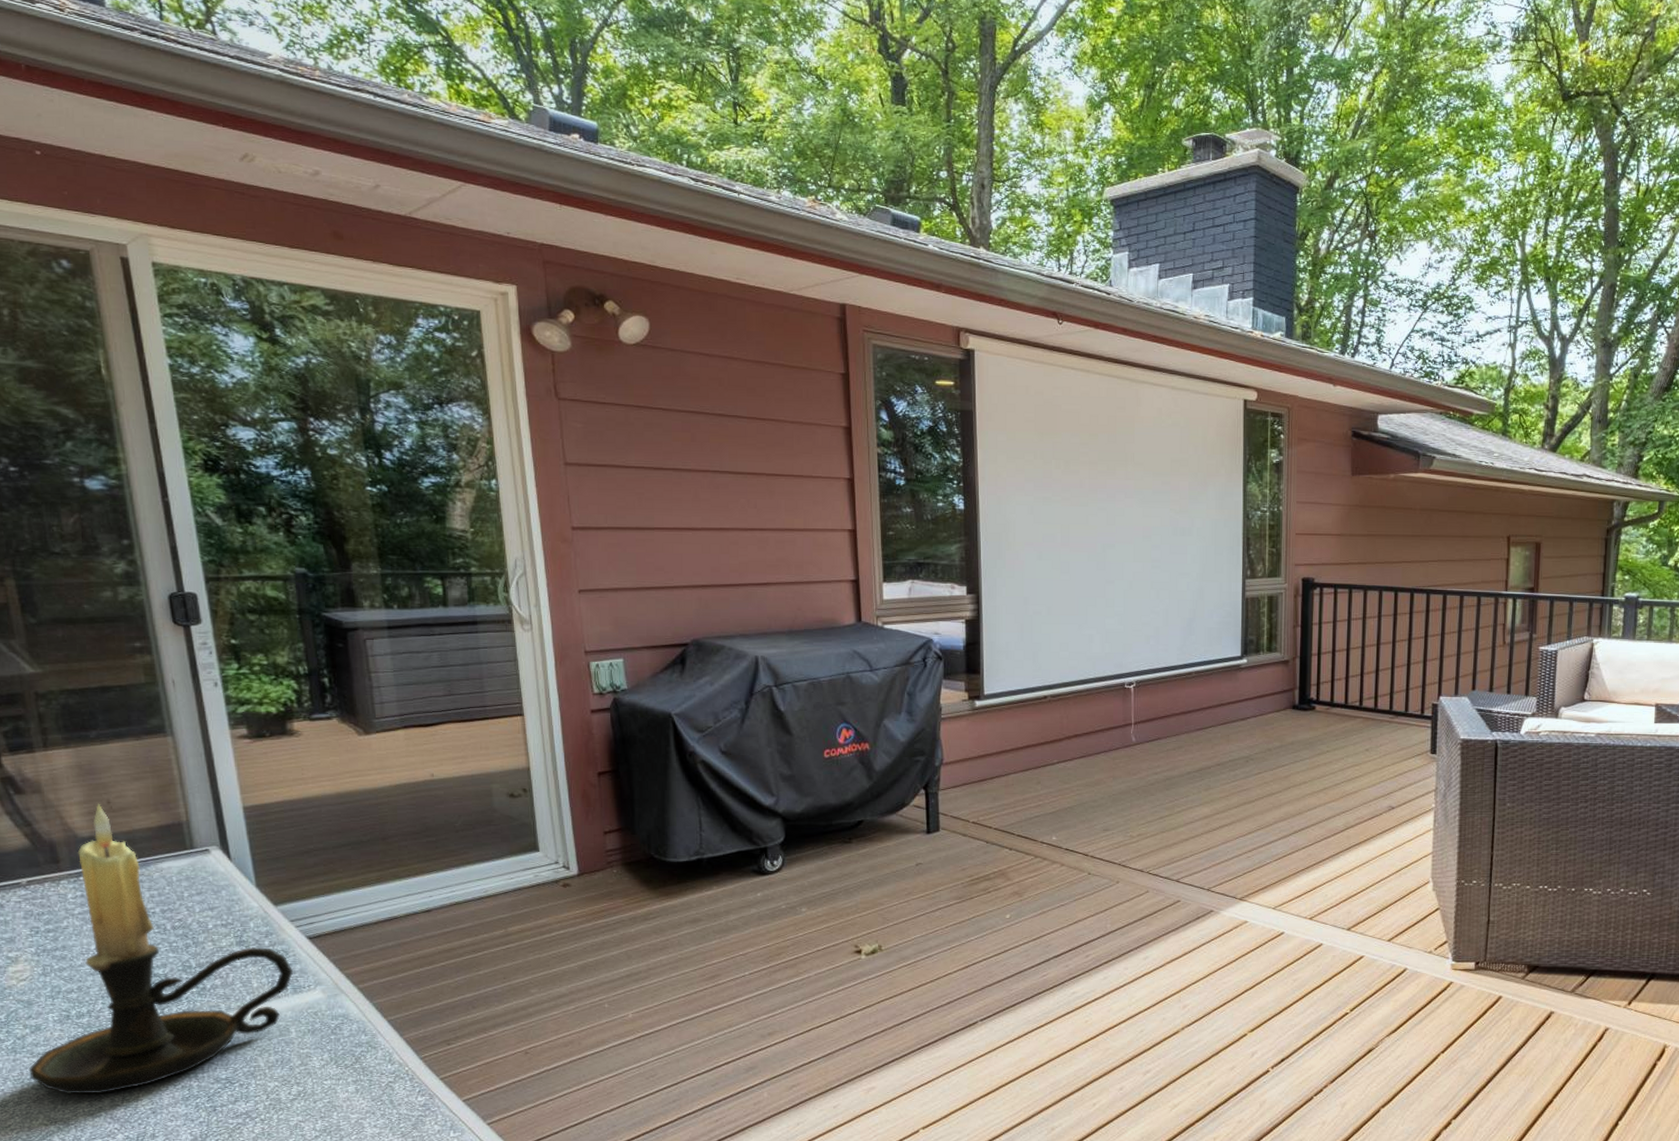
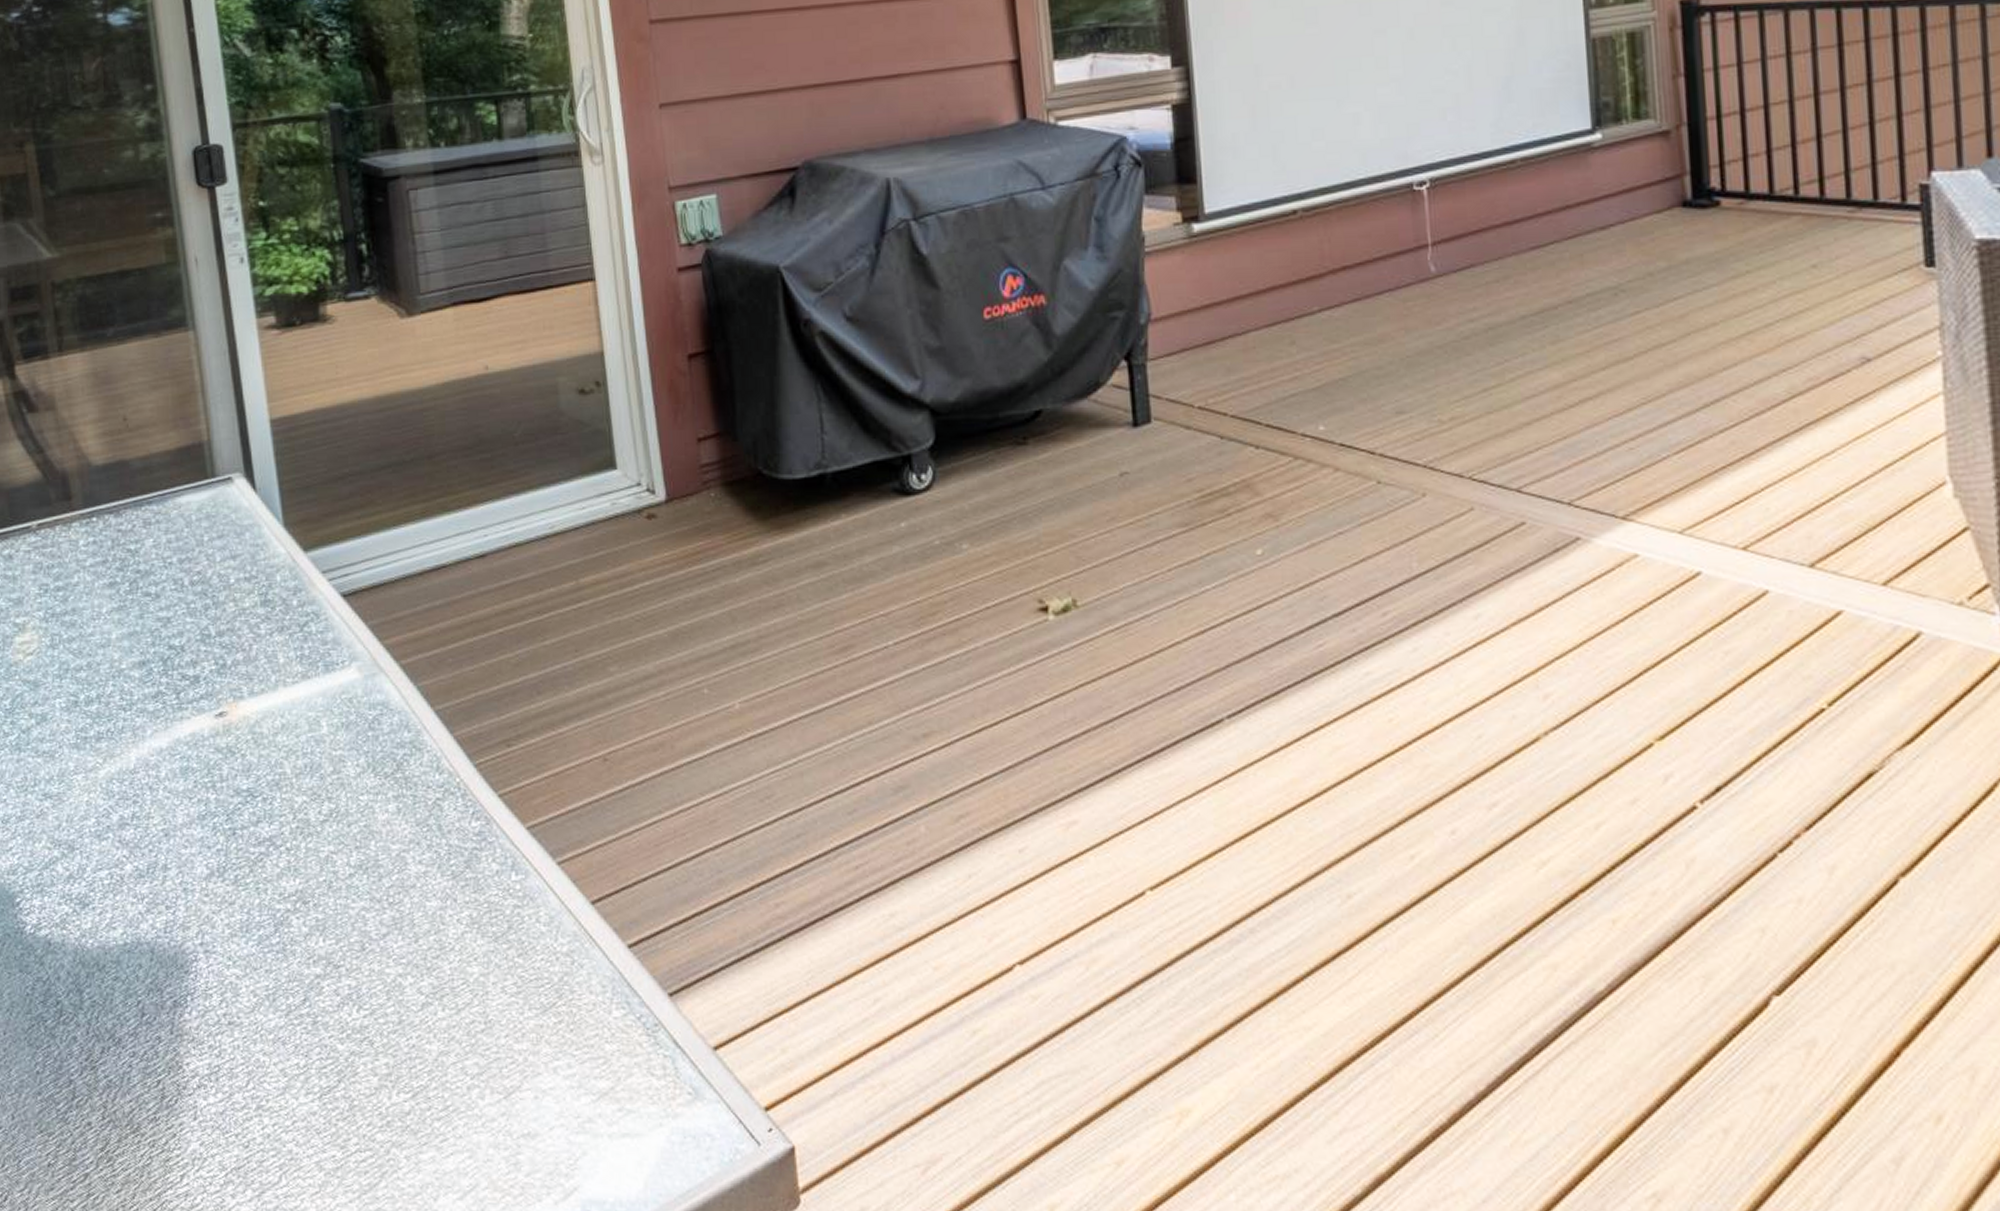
candle holder: present [29,803,294,1094] -> none [34,420,325,808]

